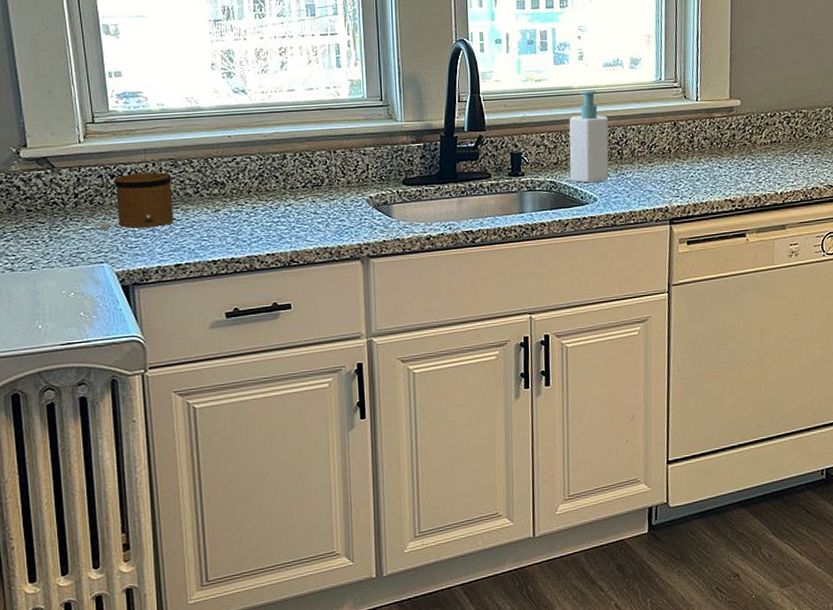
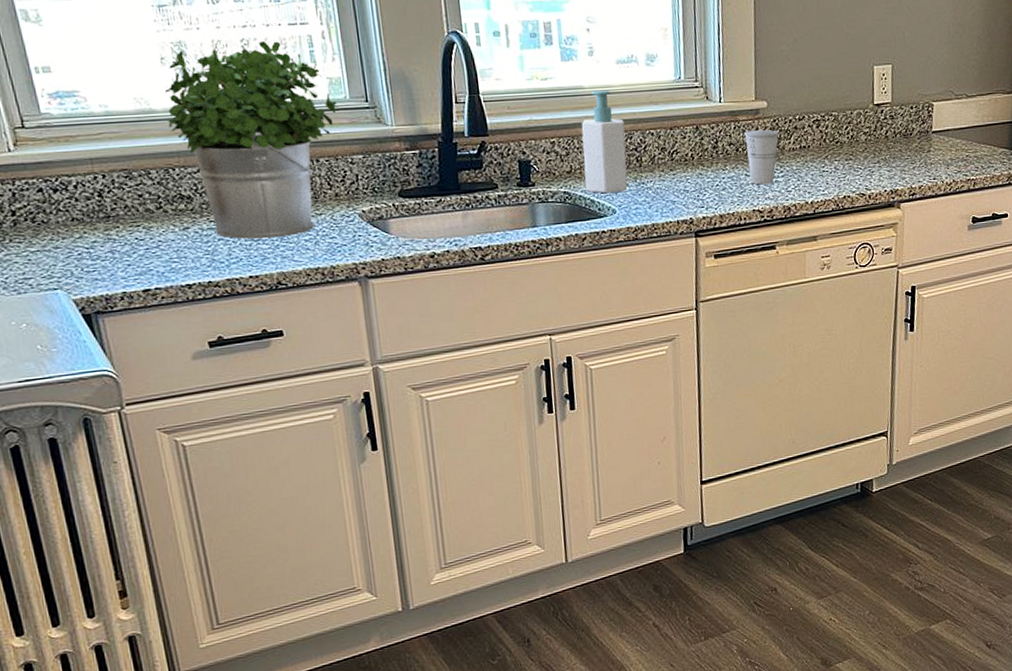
speaker: present [95,171,174,231] -> none [41,183,136,254]
potted plant: none [212,49,358,221] -> present [164,41,340,239]
cup: none [718,125,752,177] -> present [744,129,779,185]

